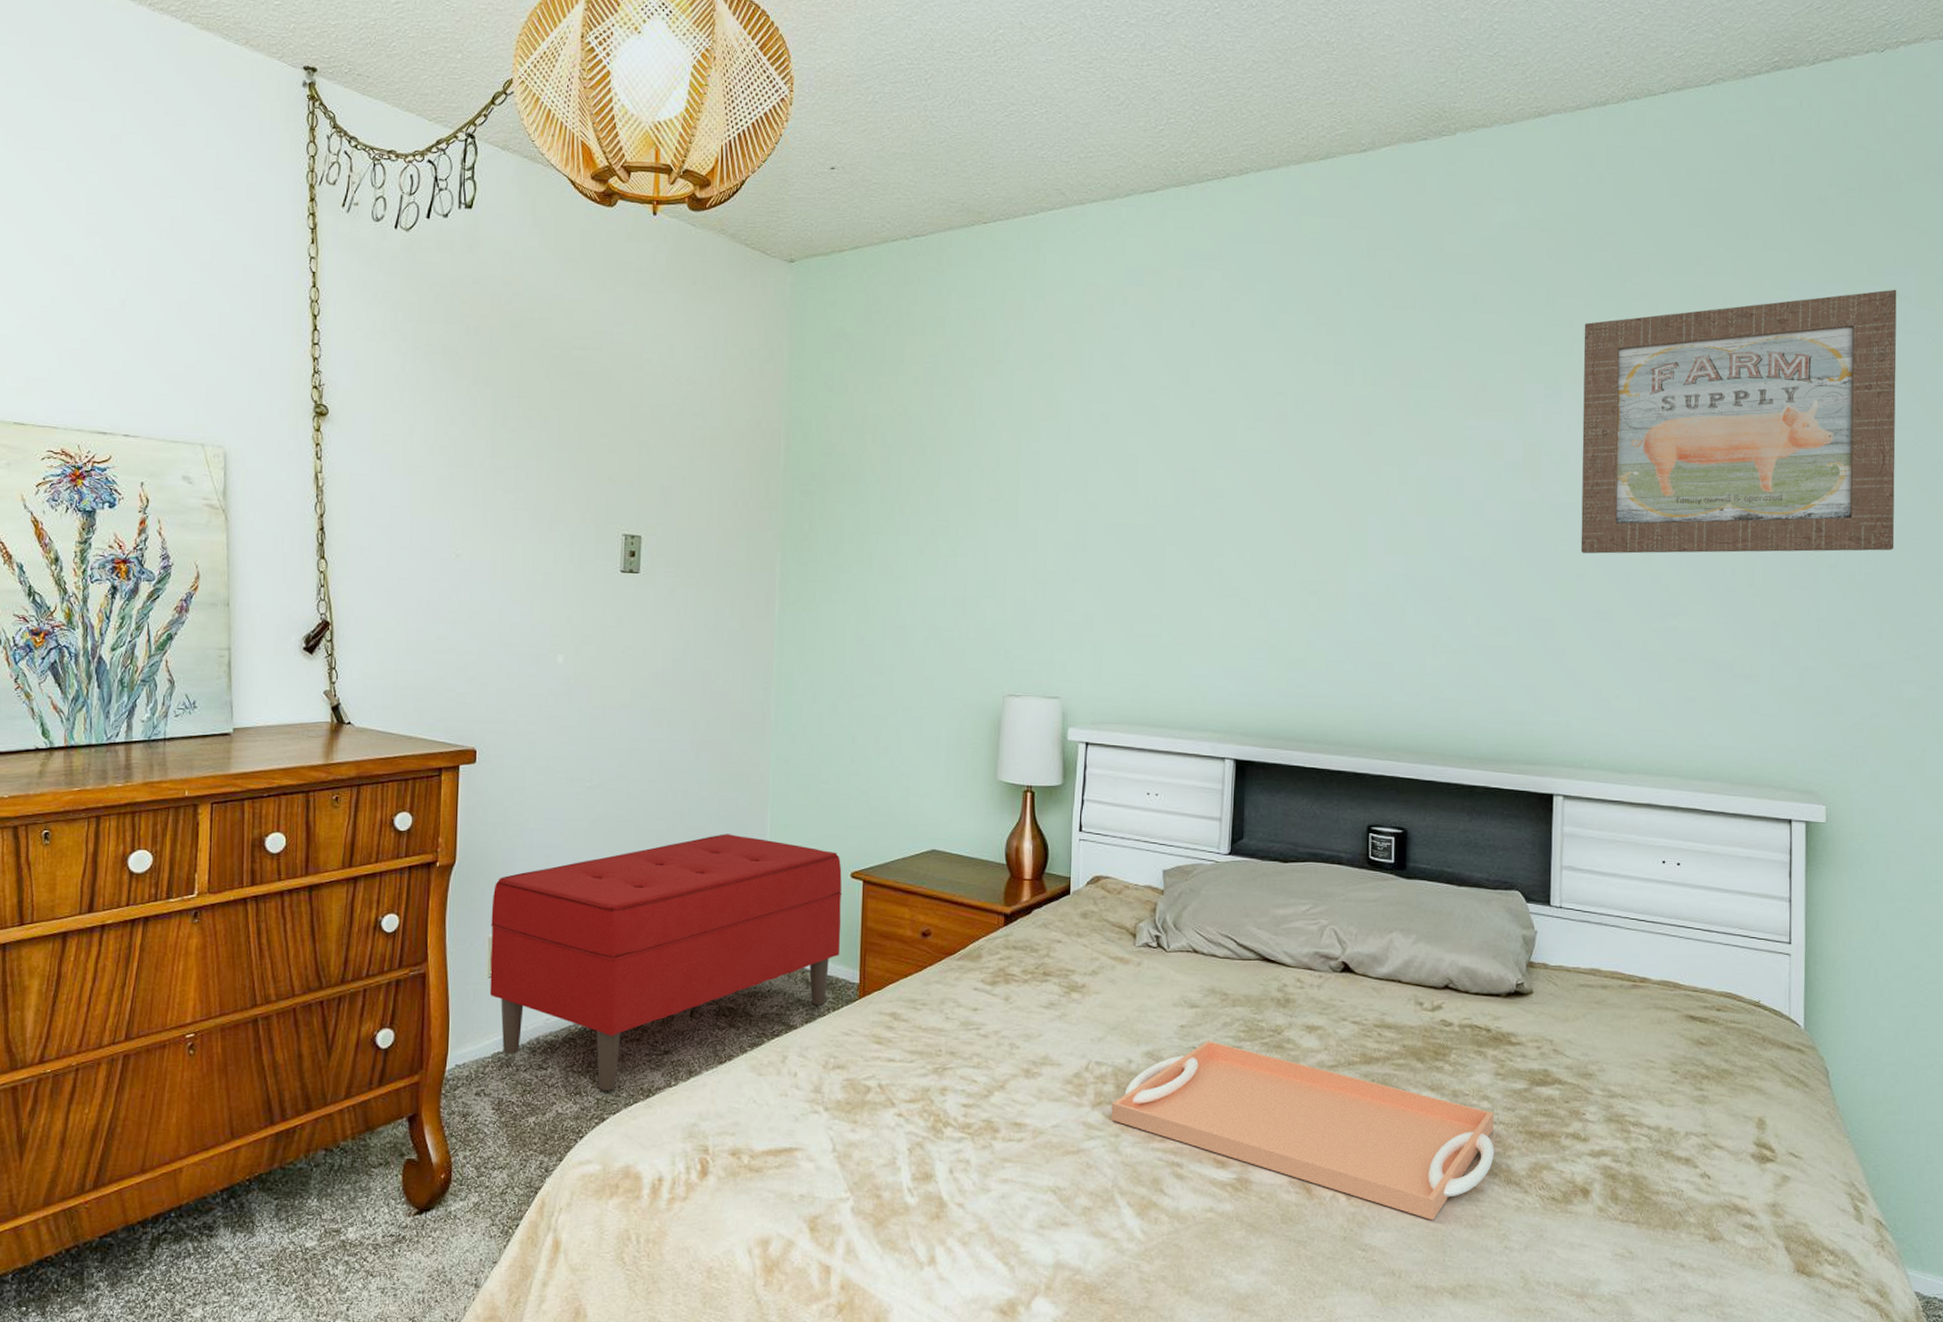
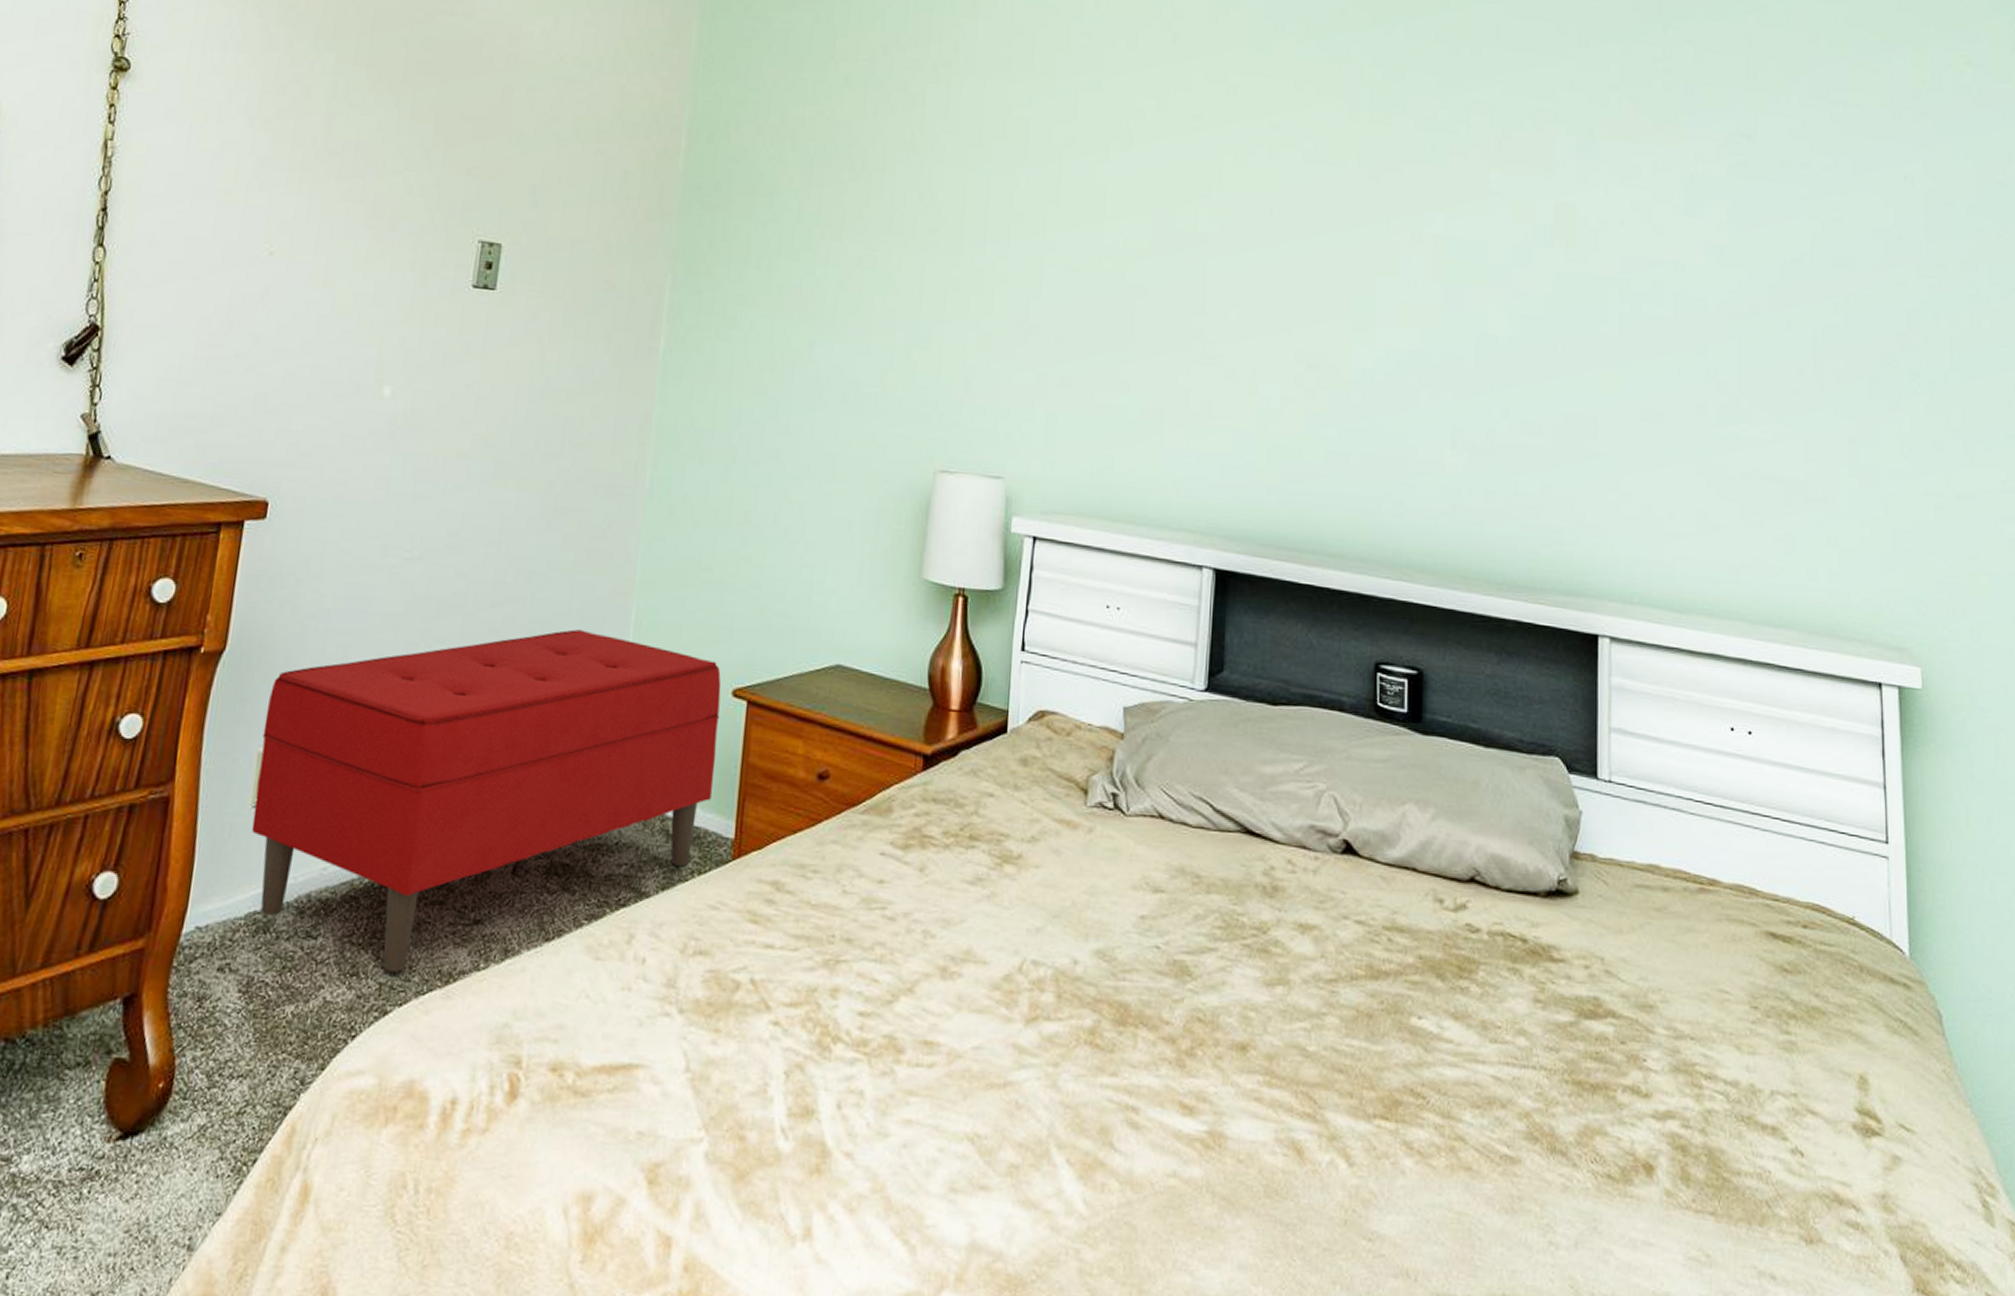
serving tray: present [1111,1041,1494,1221] -> none [1049,938,1534,1202]
wall art: present [1580,289,1897,554] -> none [1621,56,1983,359]

